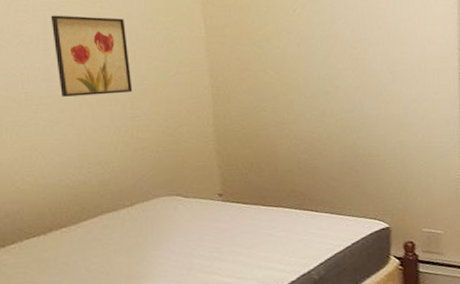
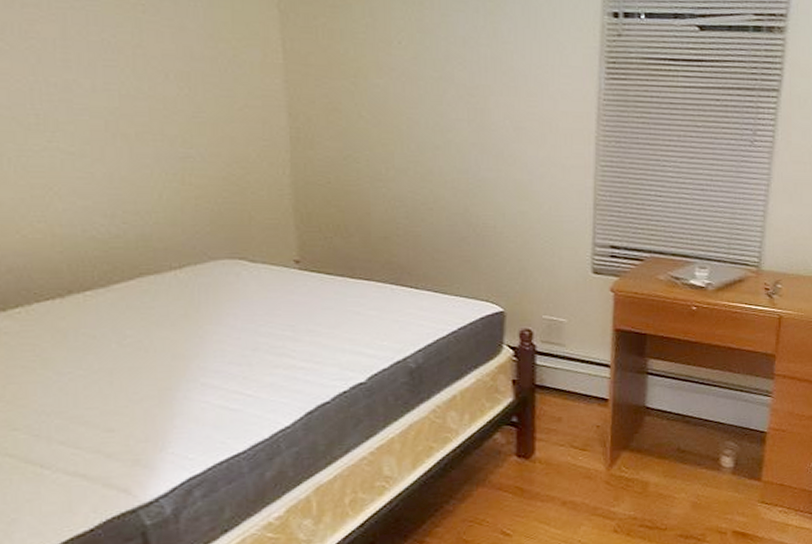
wall art: present [50,15,133,97] -> none [72,16,185,126]

